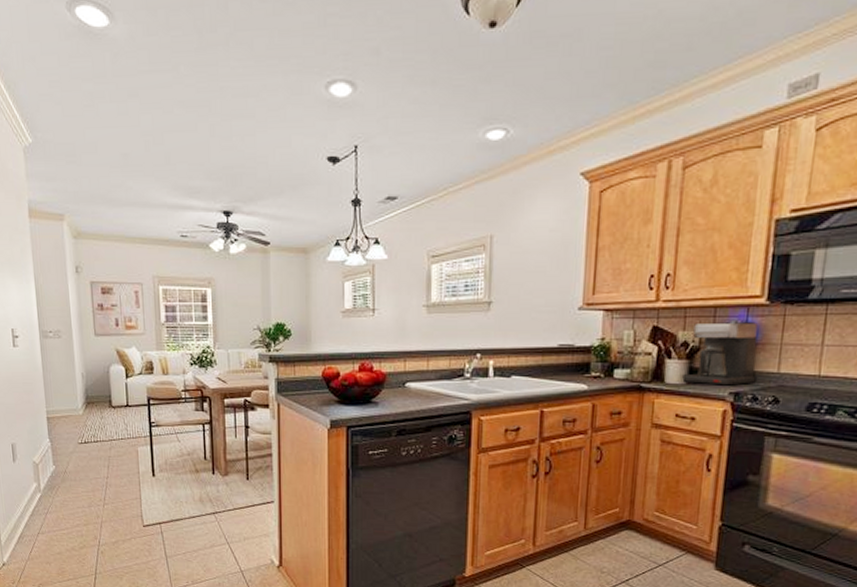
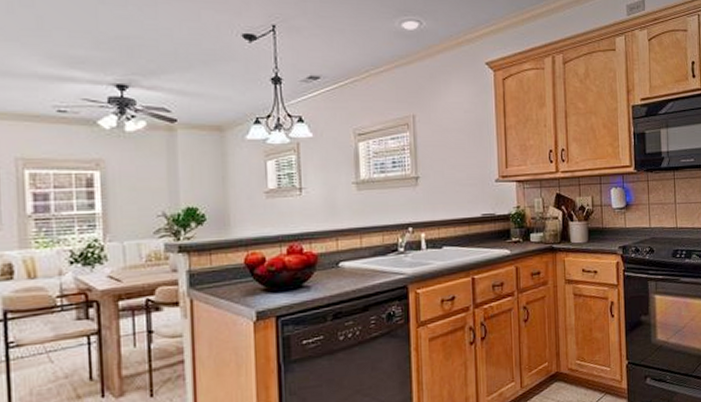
coffee maker: present [682,322,758,386] -> none [583,187,636,242]

